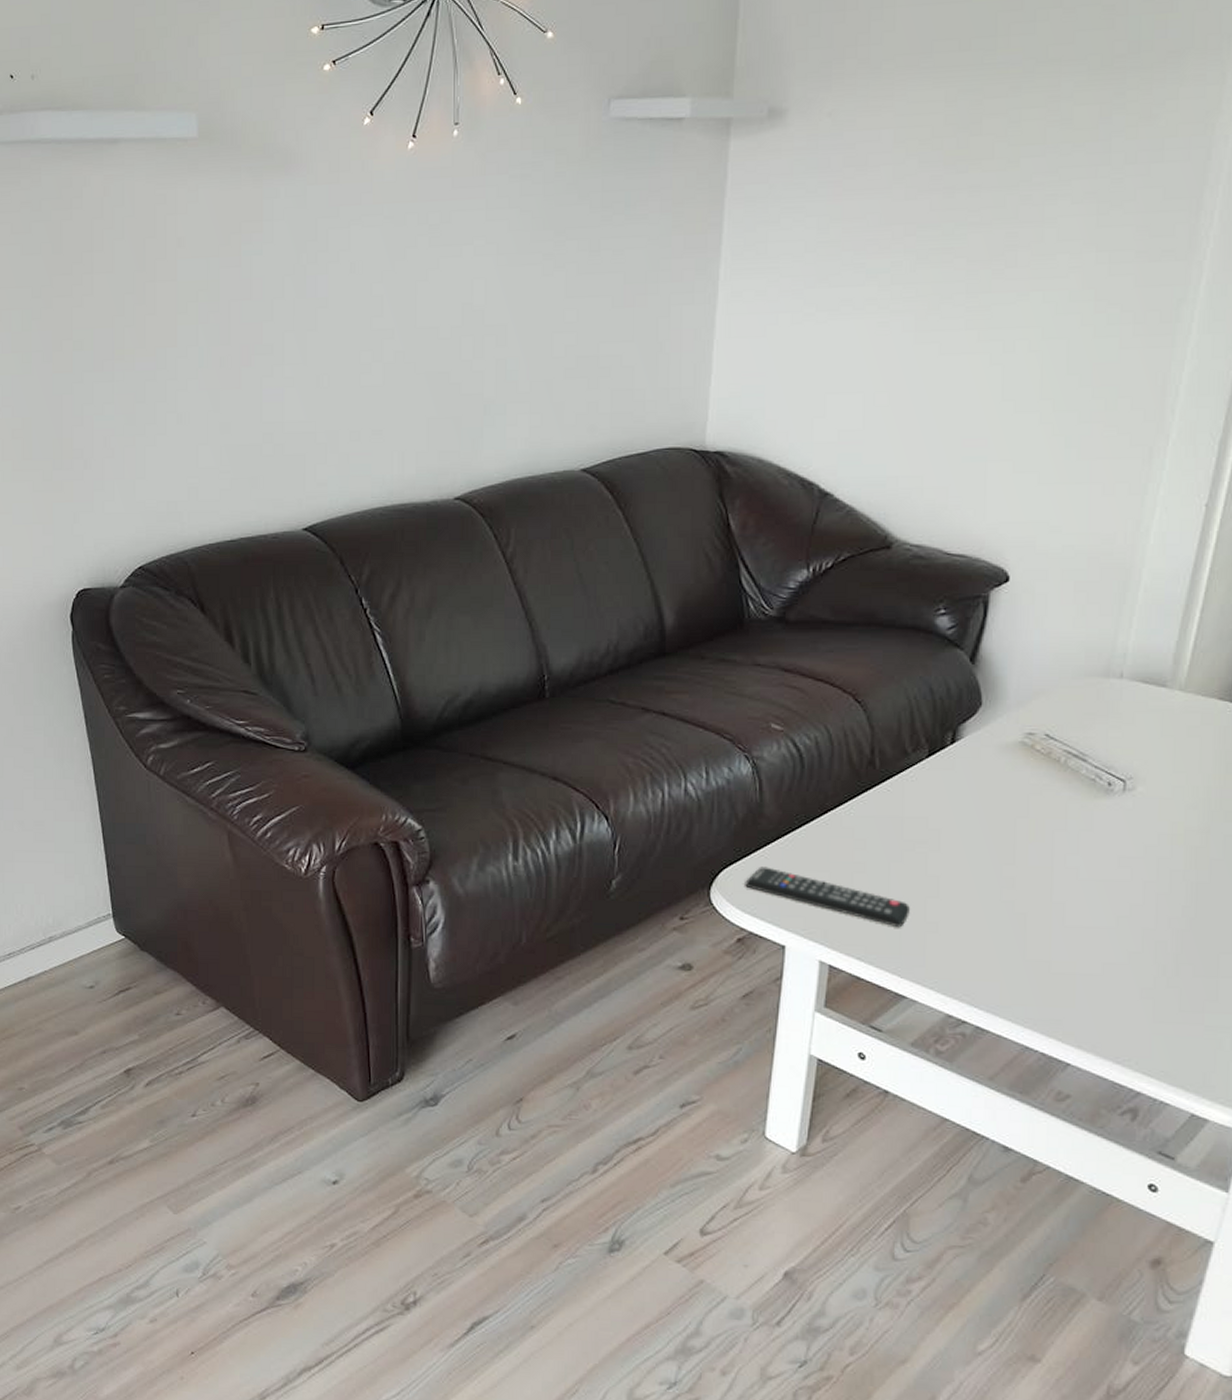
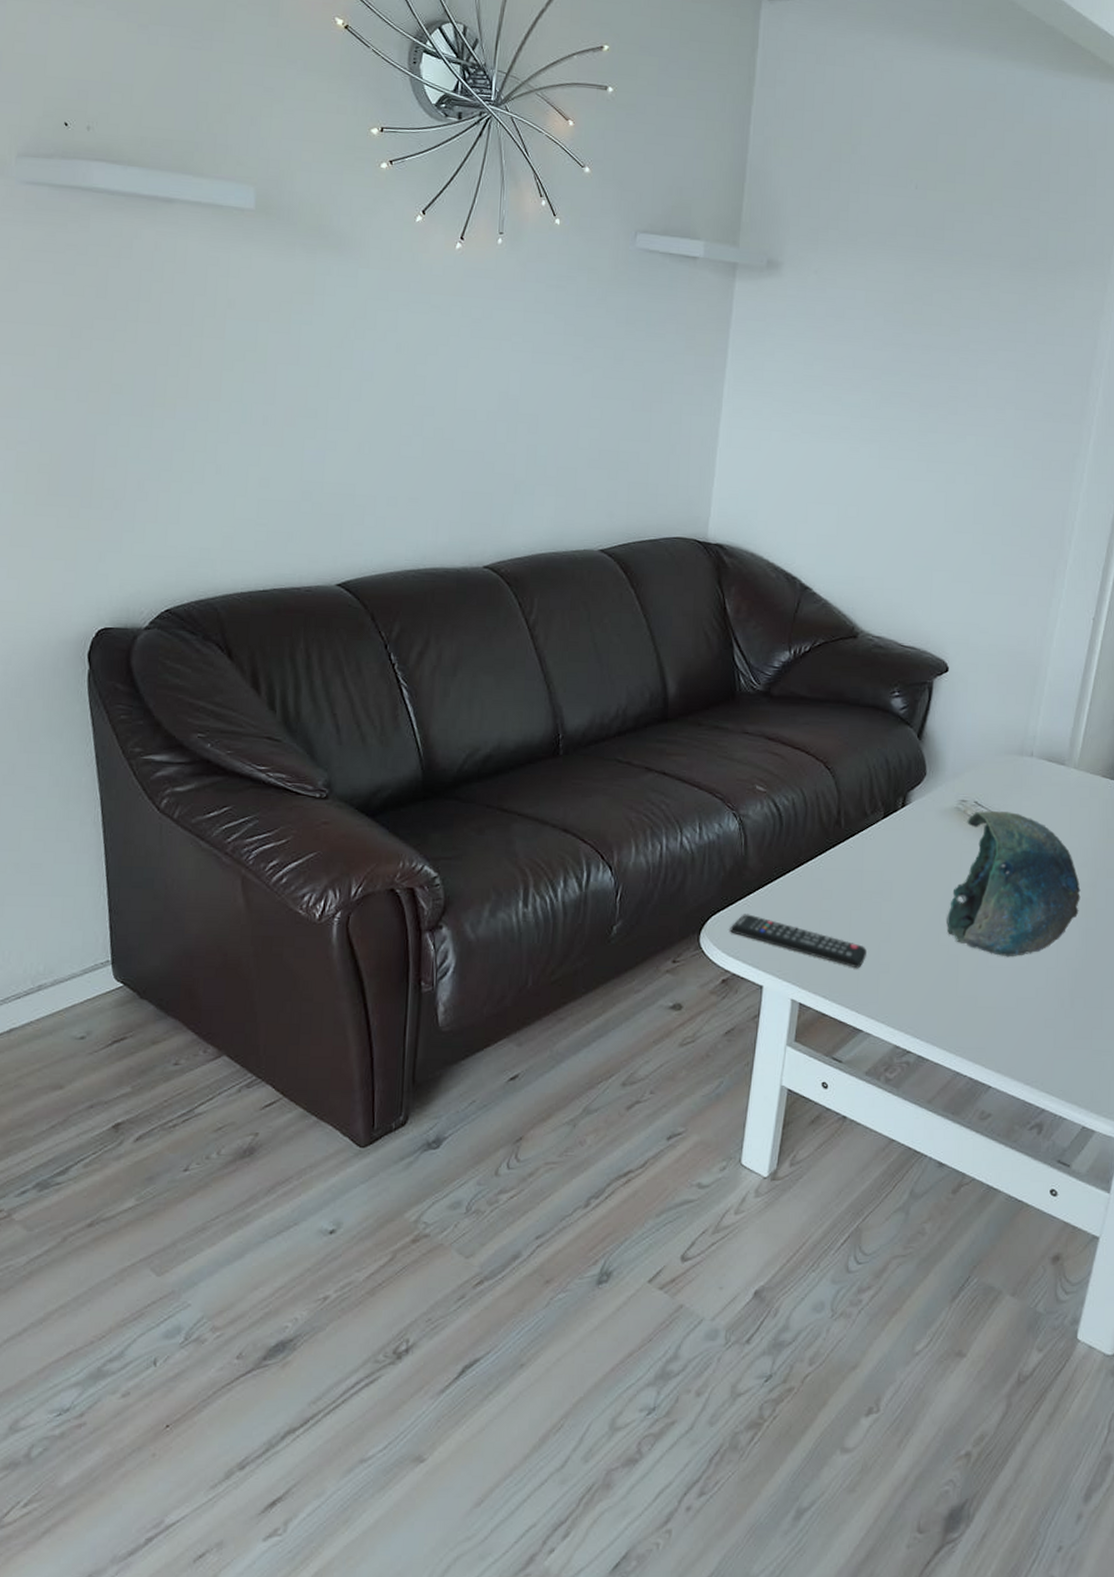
decorative bowl: none [1010,745,1189,916] -> present [947,811,1081,957]

